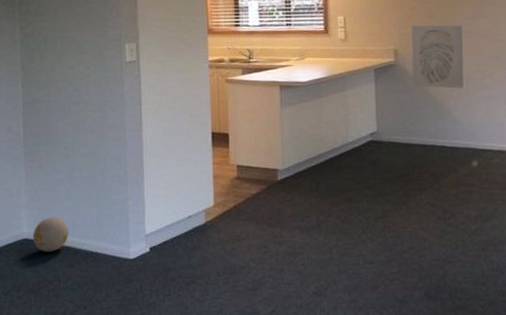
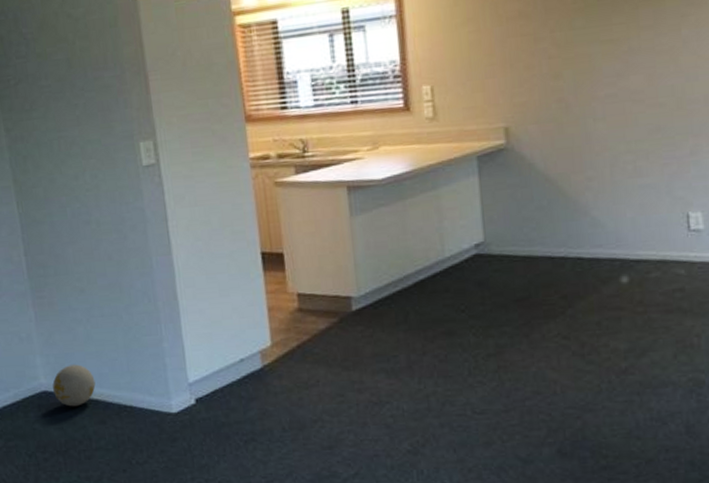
wall art: present [411,25,464,89] -> none [528,86,607,178]

